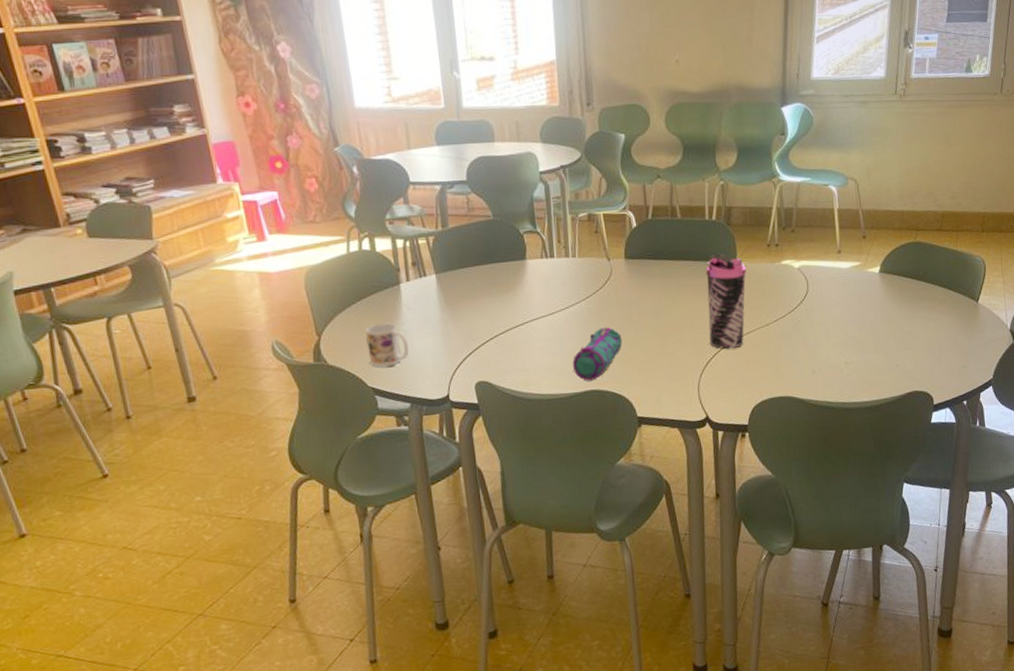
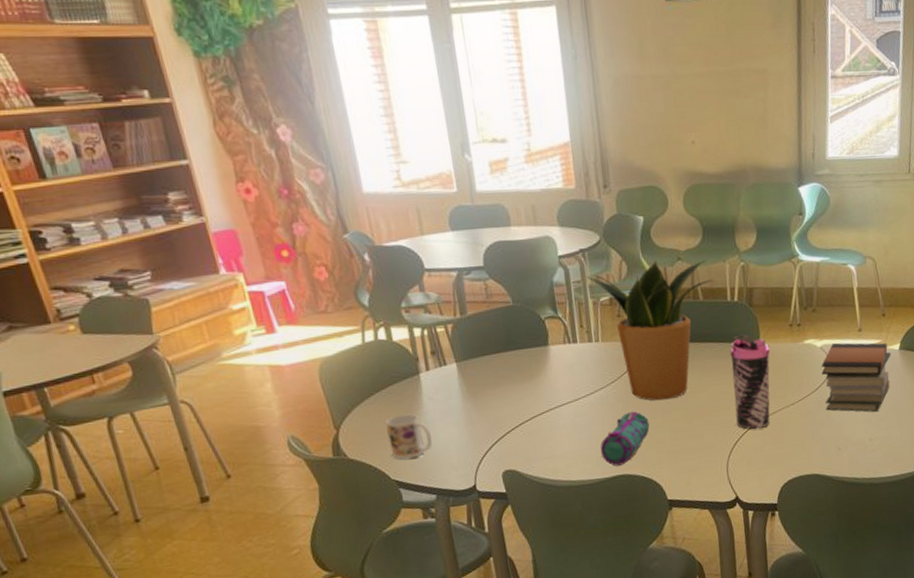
potted plant: none [566,177,691,317] -> present [586,259,713,401]
book stack: none [798,264,871,336] -> present [821,342,892,413]

